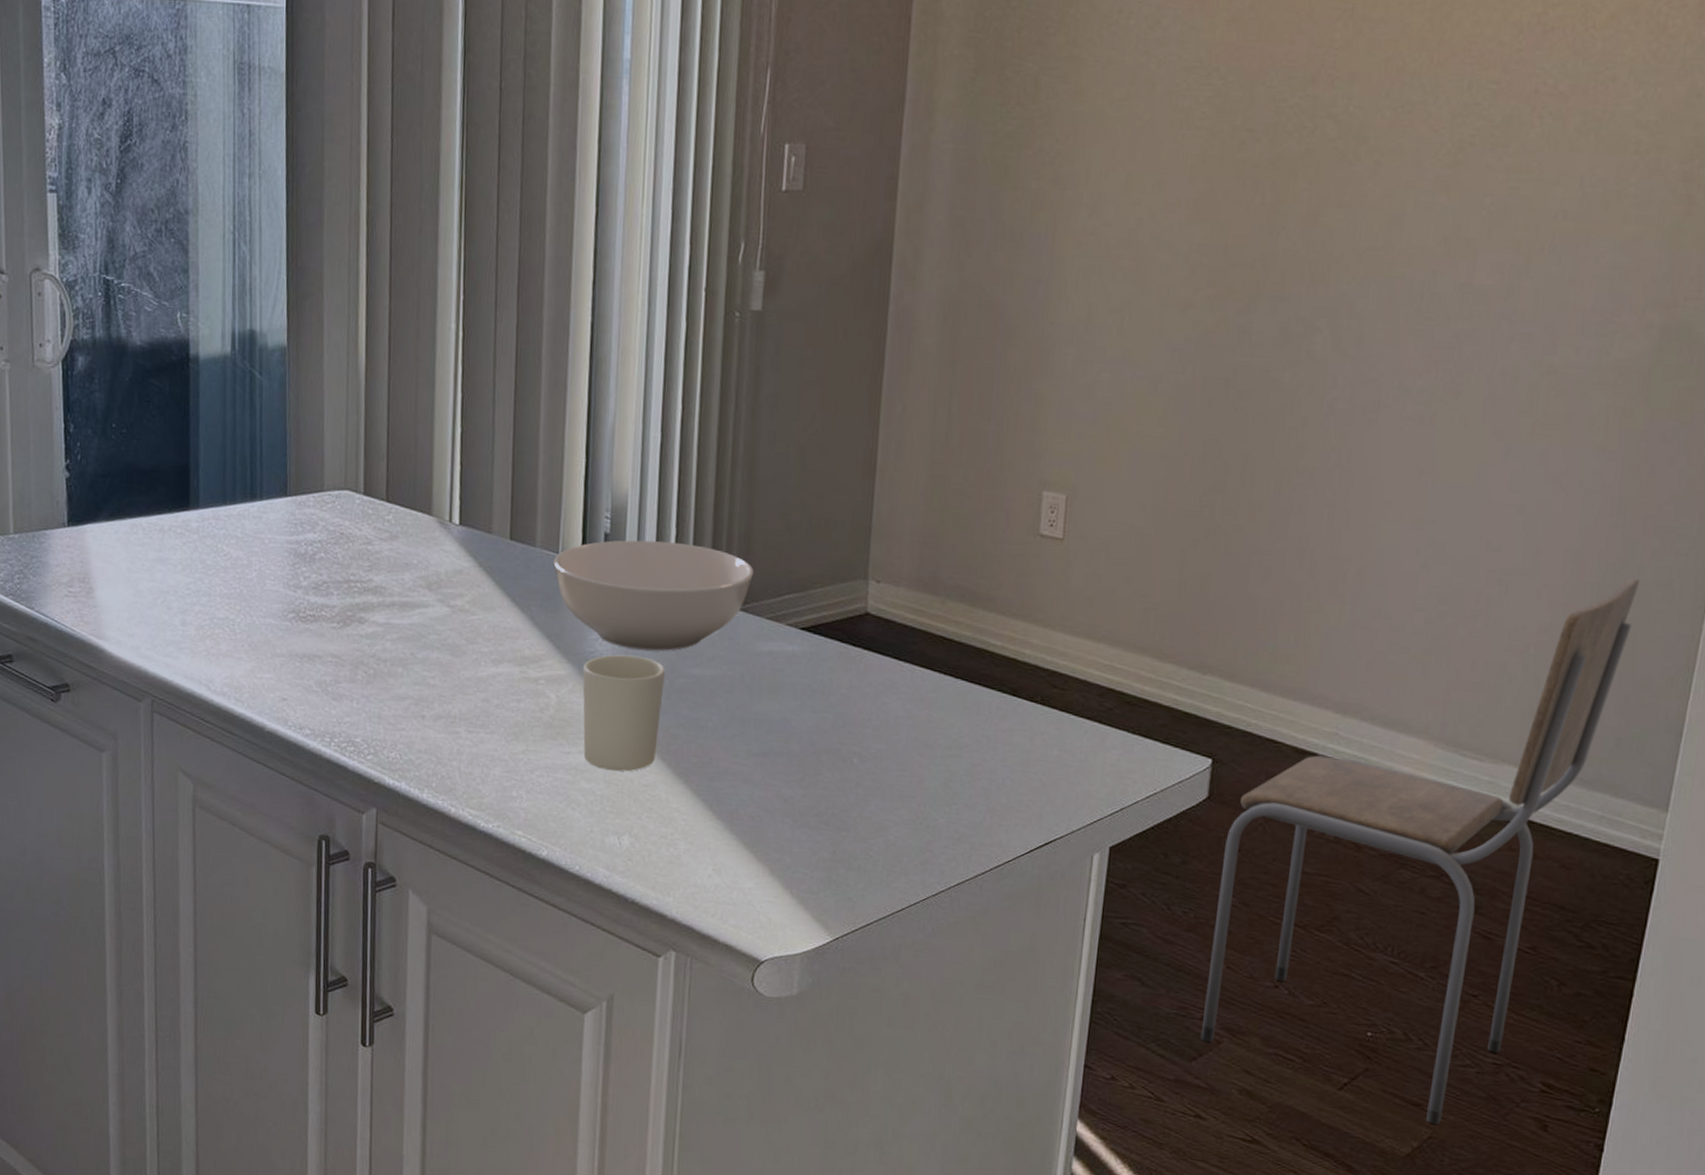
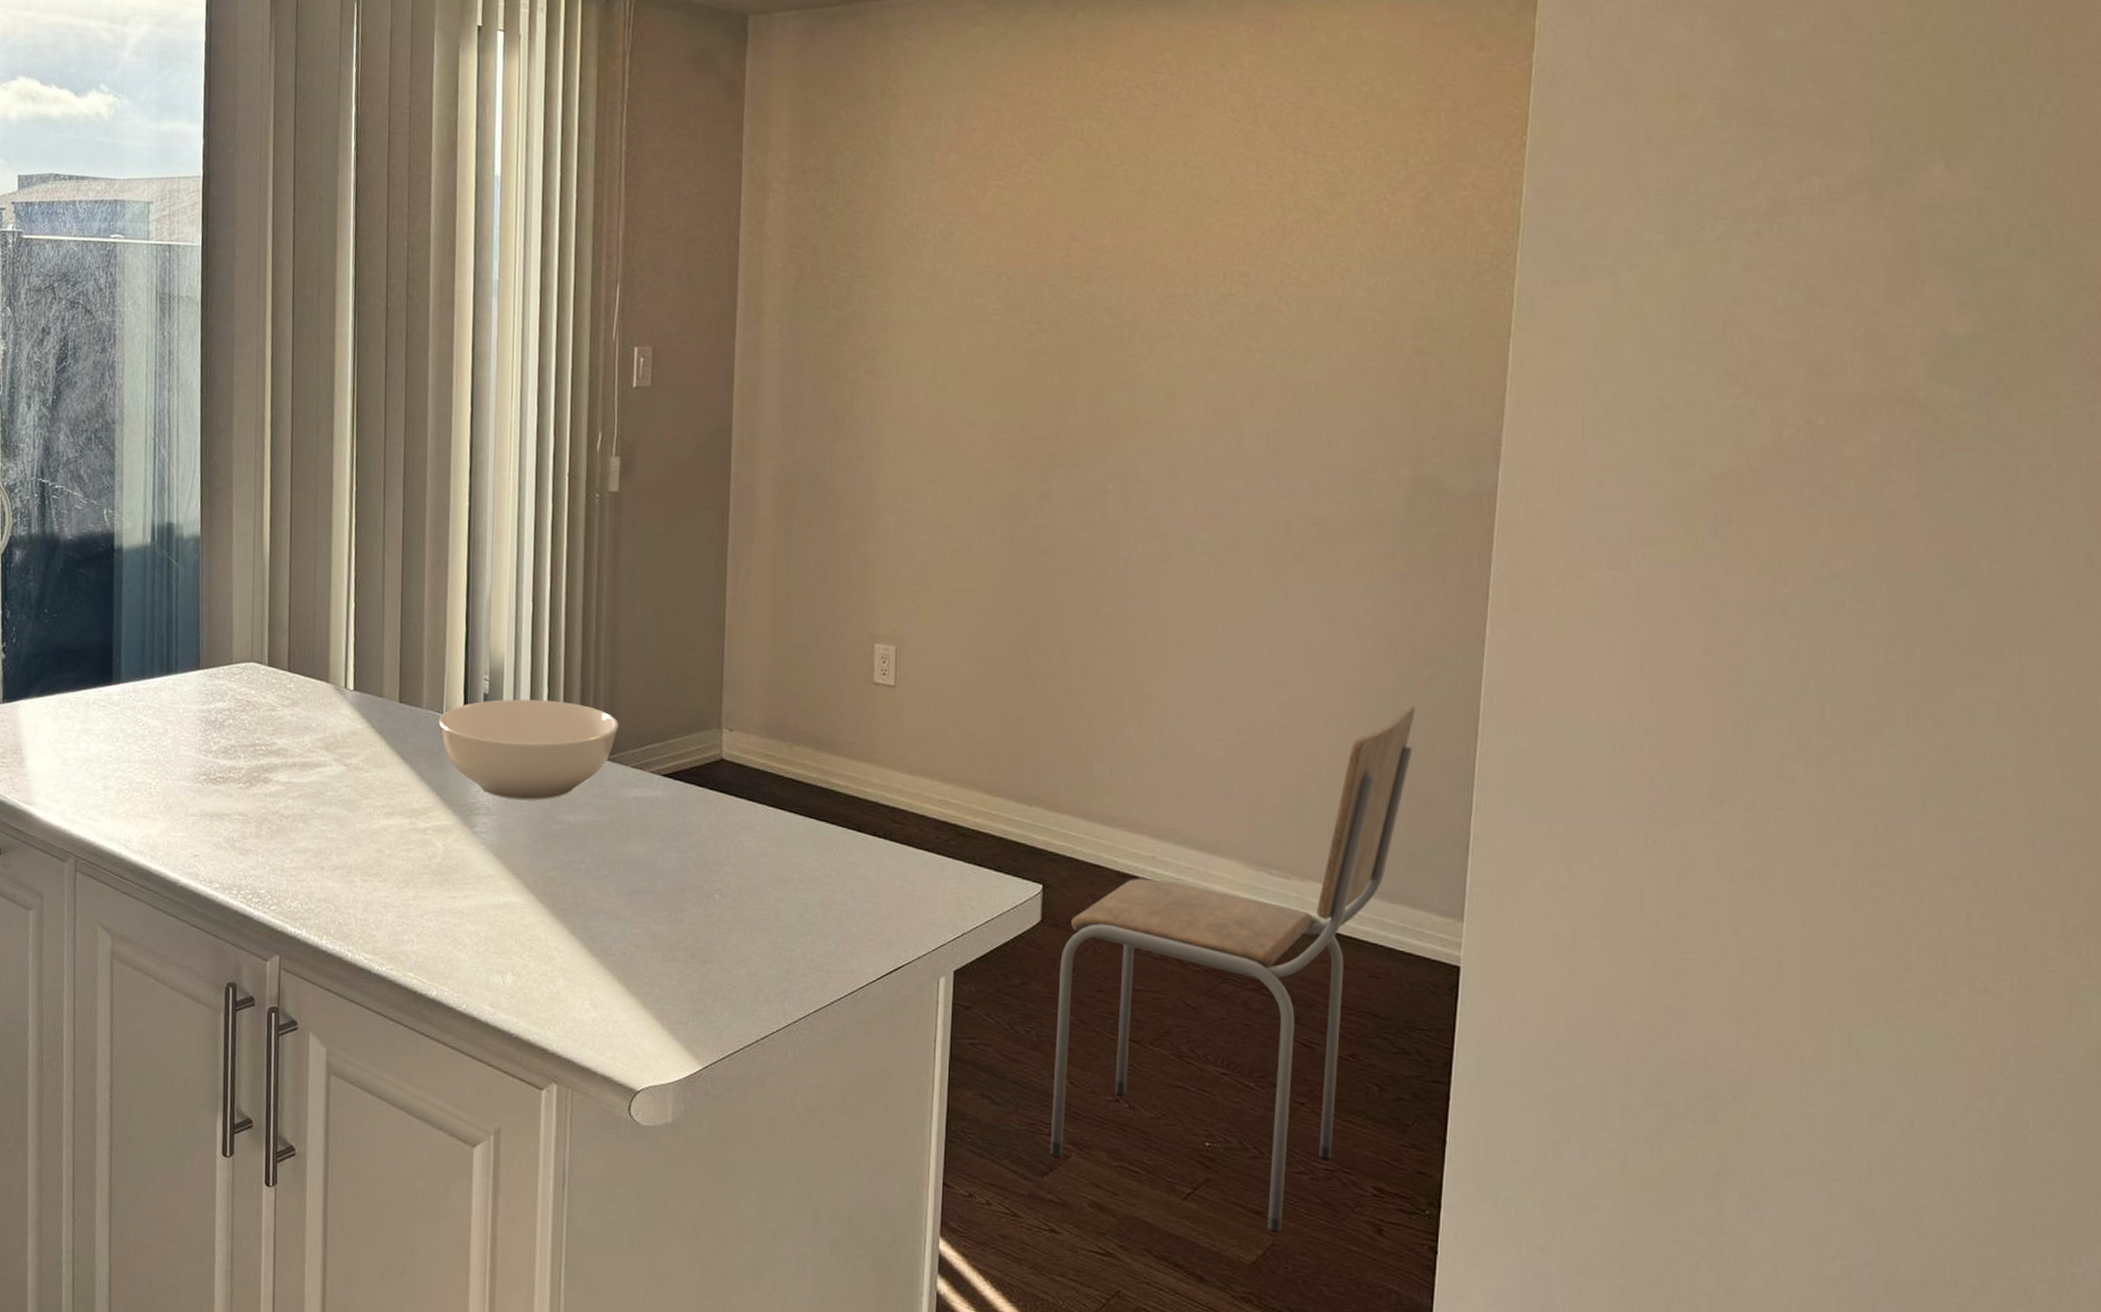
mug: present [582,655,665,771] -> none [466,804,541,913]

